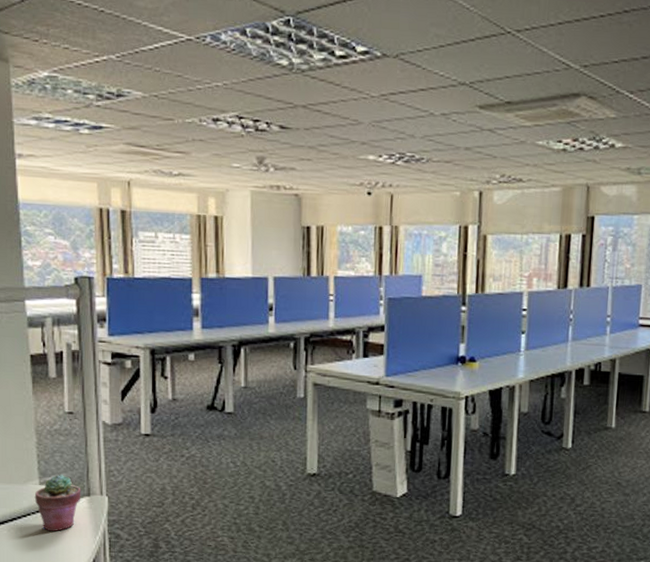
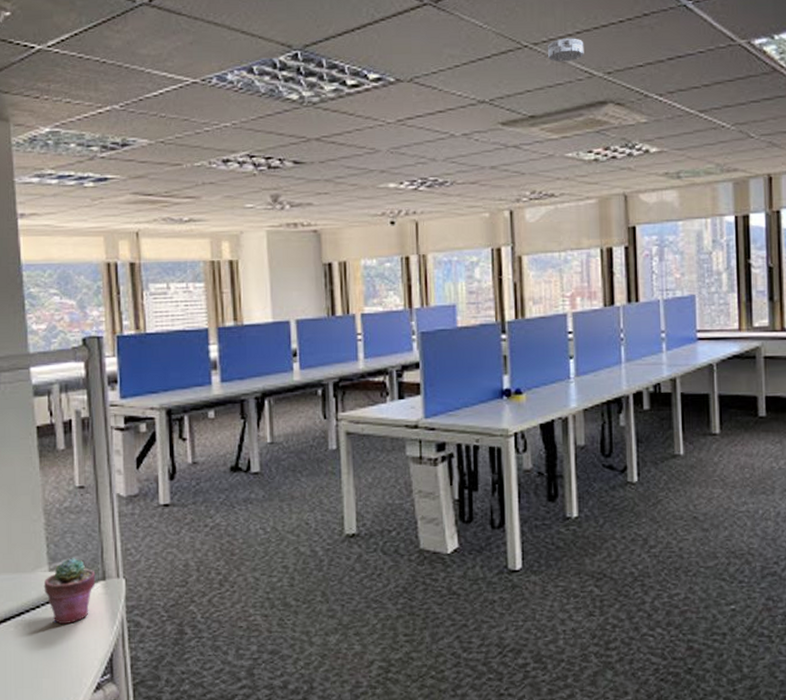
smoke detector: none [529,28,565,52] -> present [548,38,584,62]

